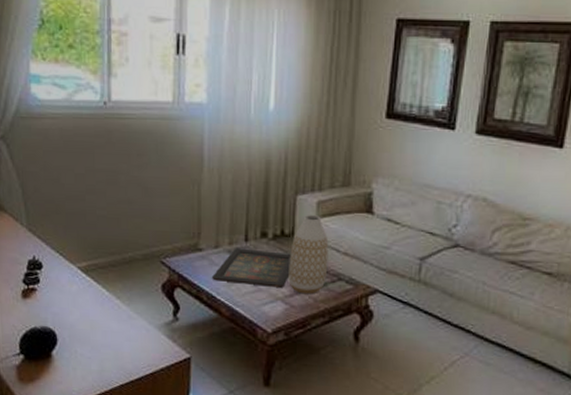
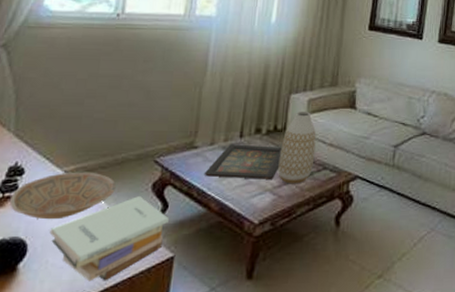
bowl: none [34,268,127,313] -> present [9,172,116,220]
books: none [74,295,182,374] -> present [49,195,169,282]

